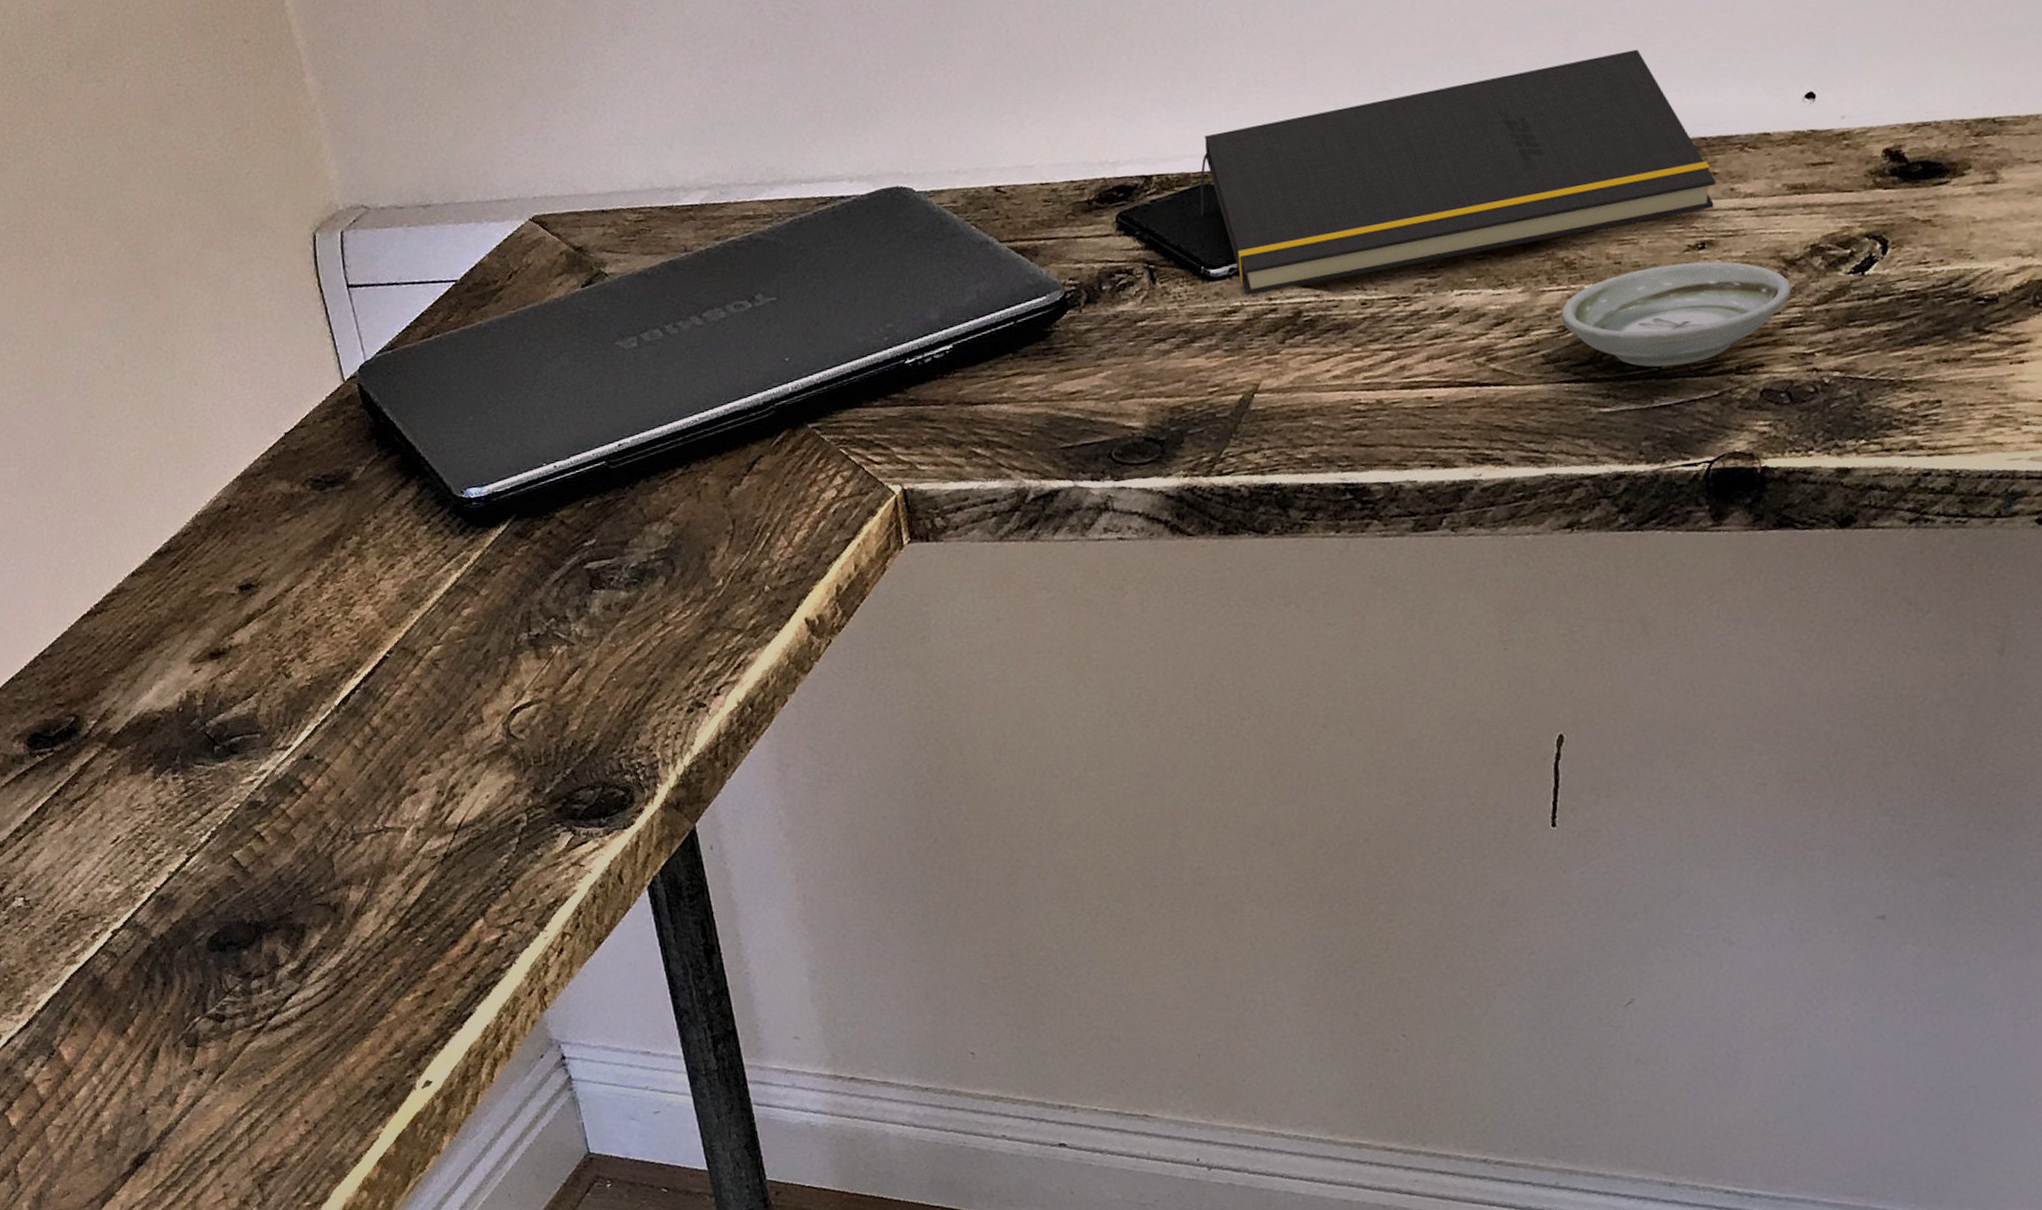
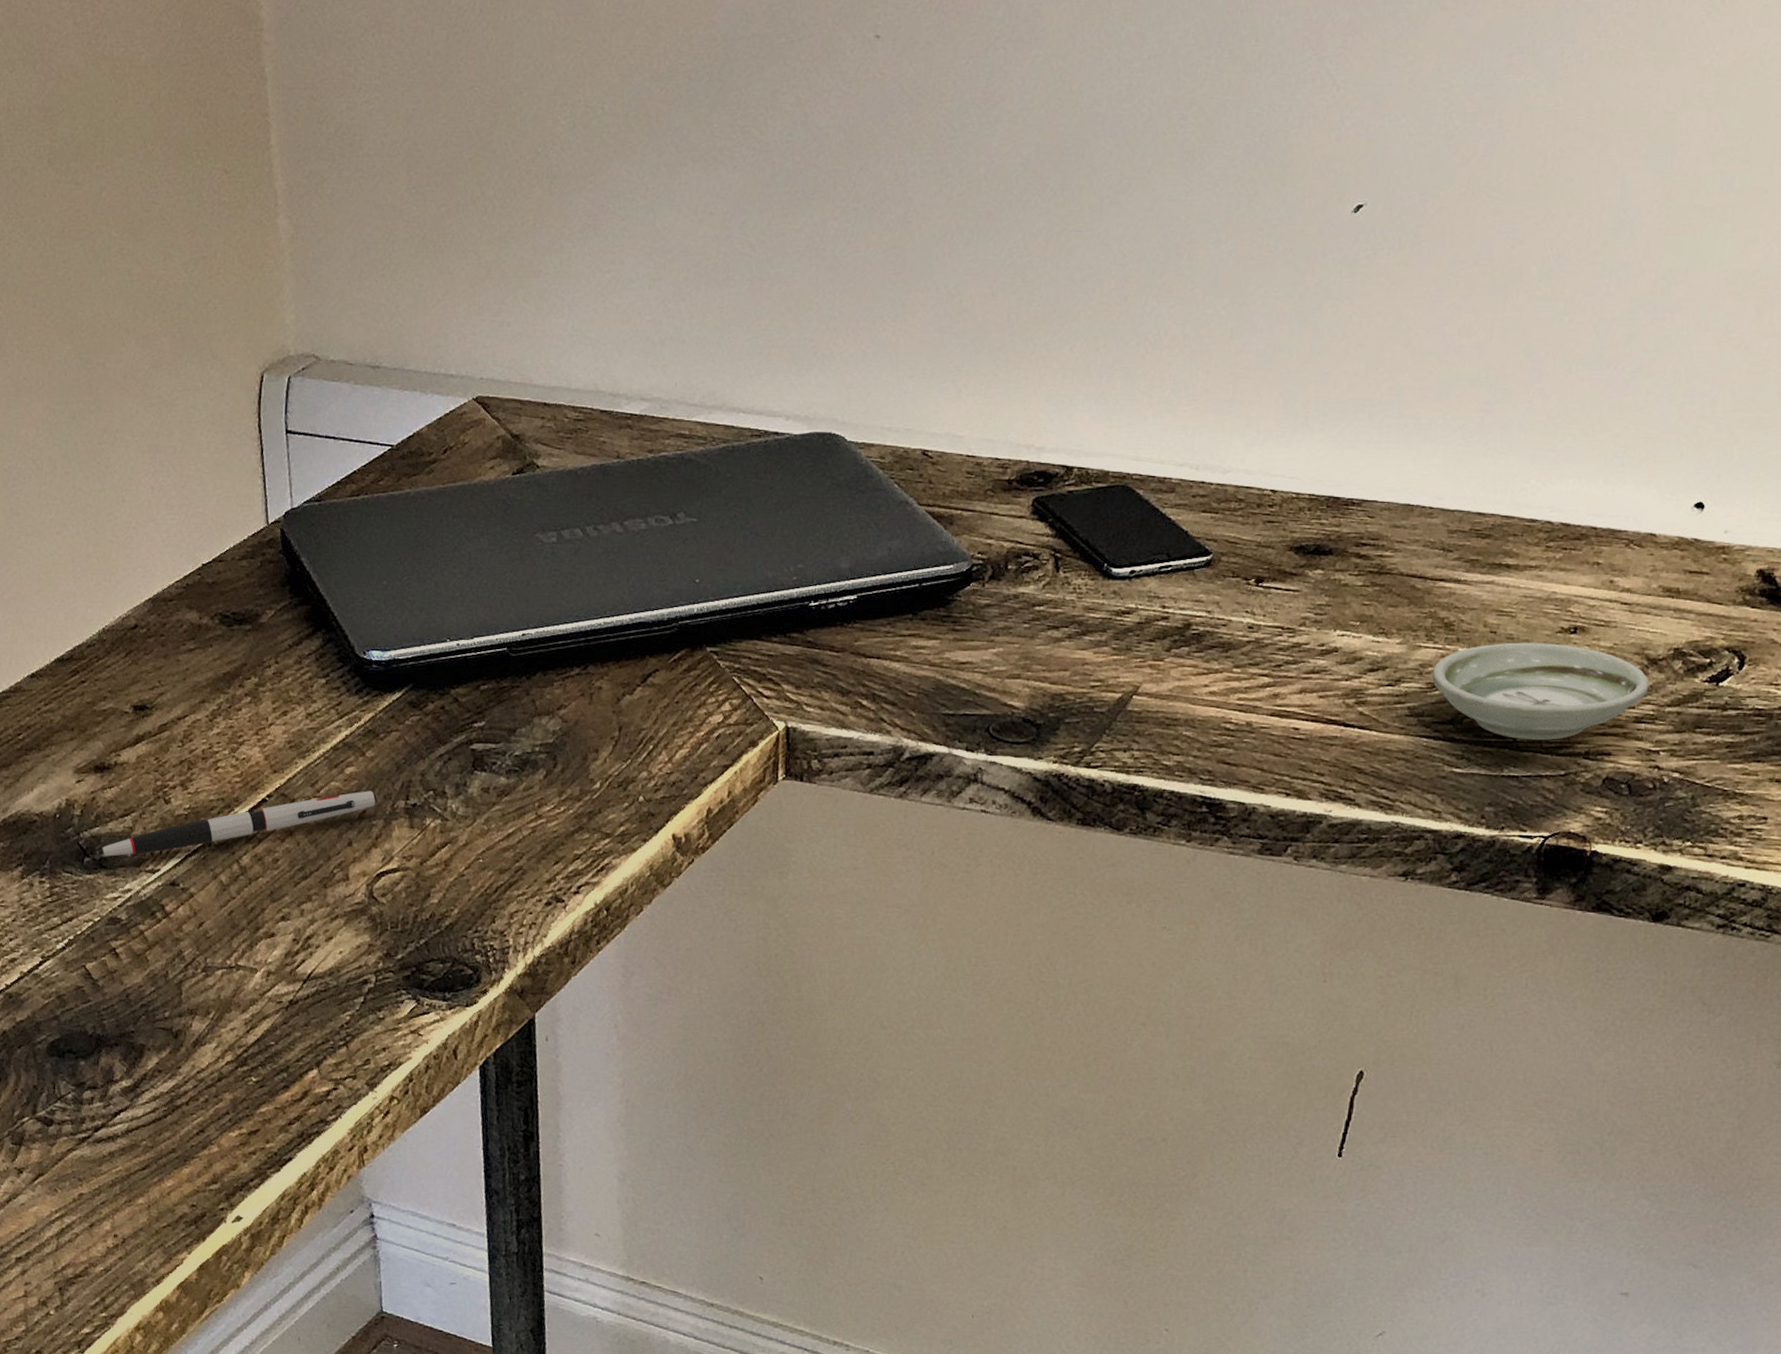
pen: none [223,629,500,742] -> present [94,791,378,857]
notepad: present [1200,49,1716,295] -> none [1112,430,1598,600]

